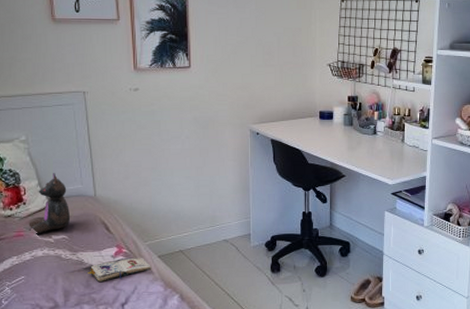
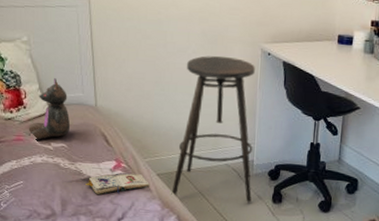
stool: none [173,139,251,275] -> present [171,55,255,203]

